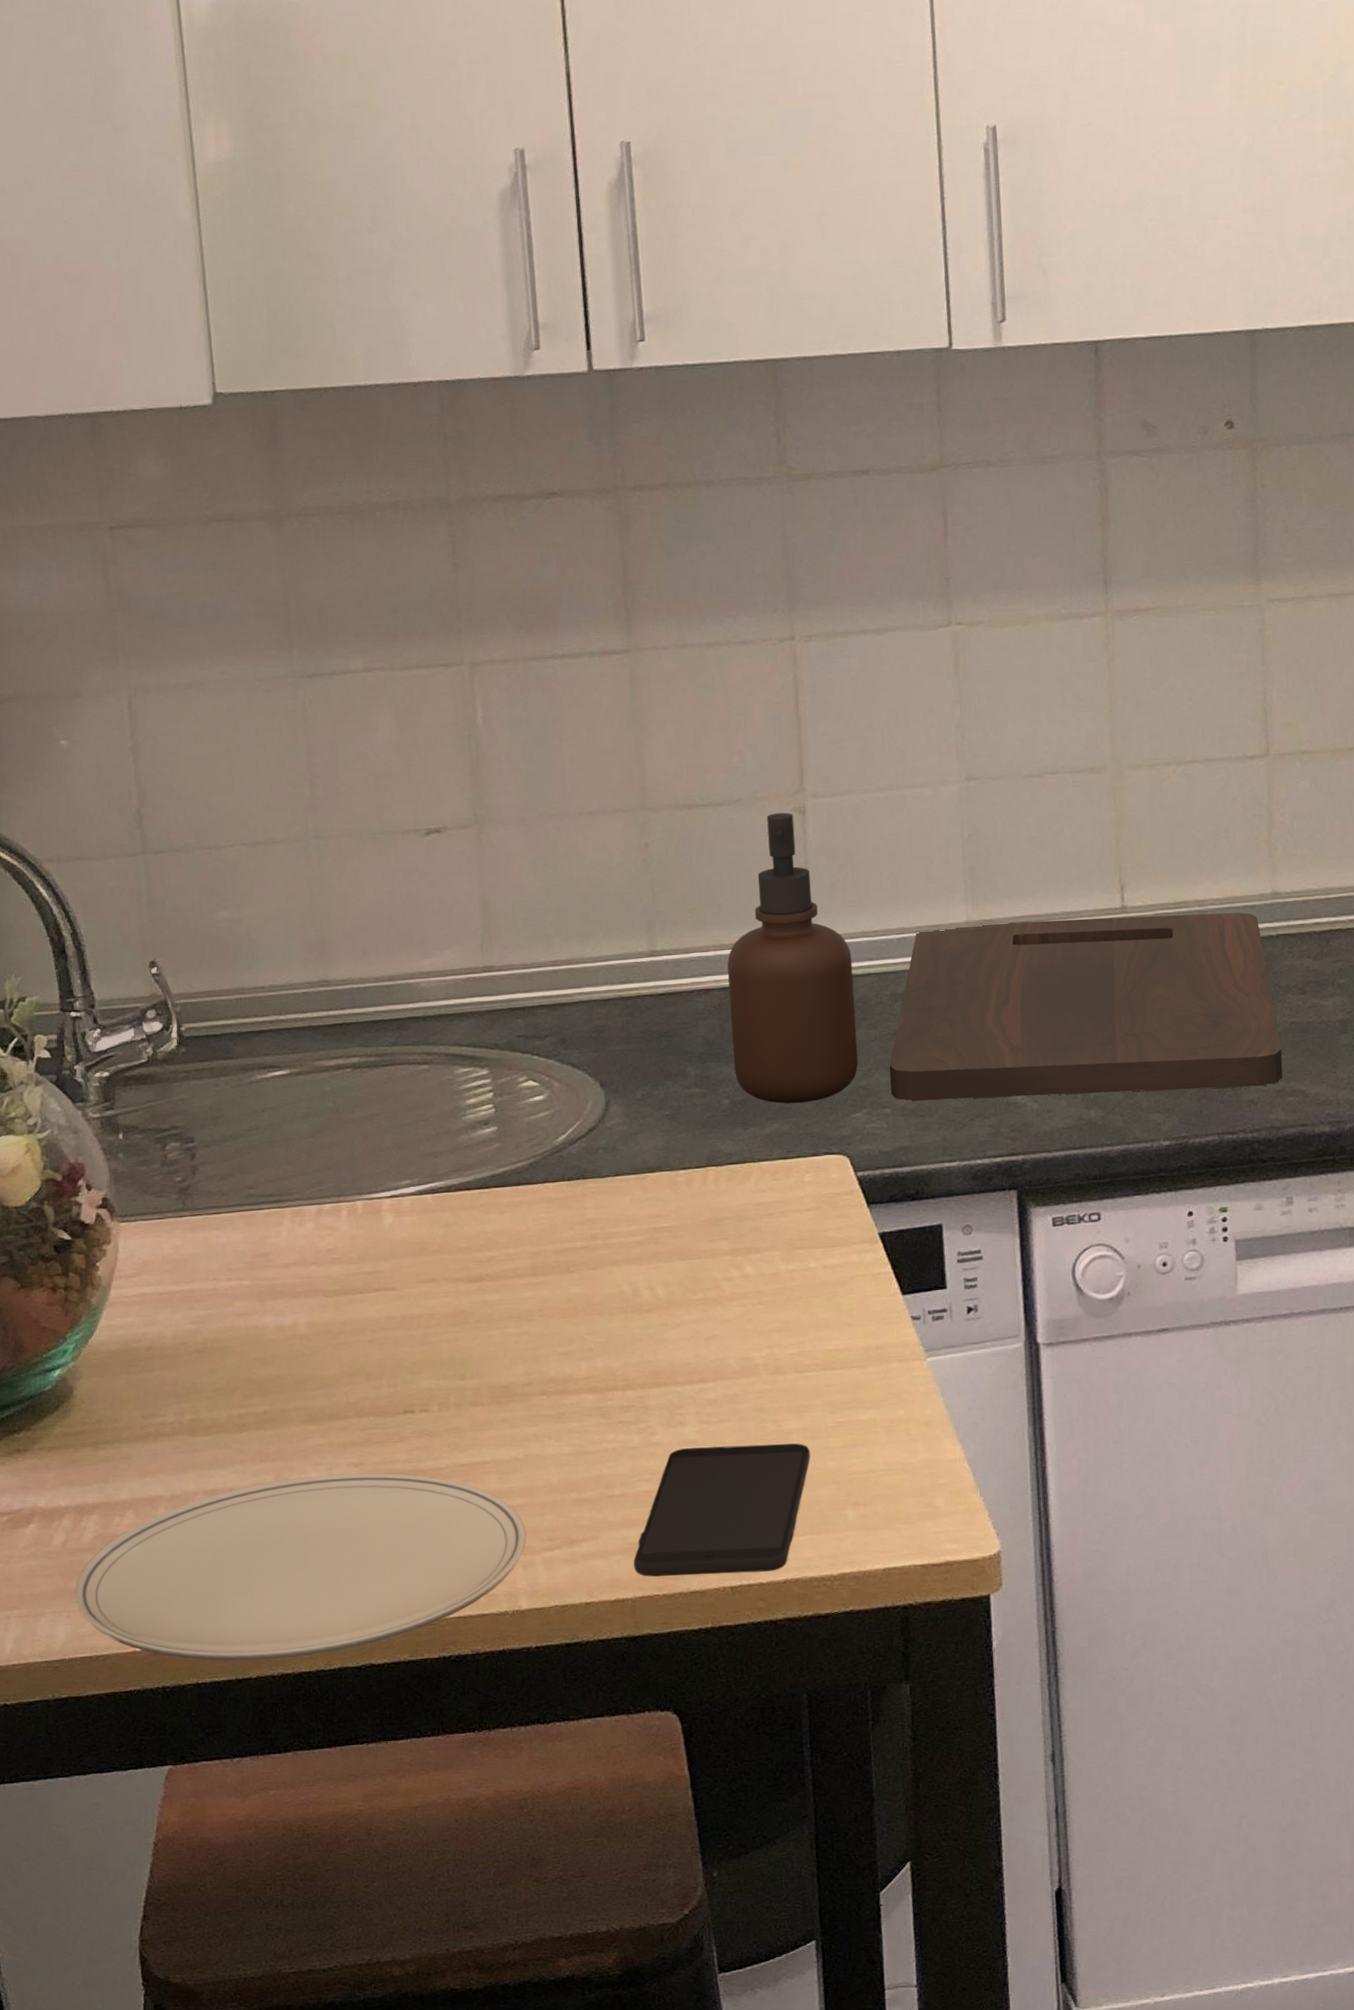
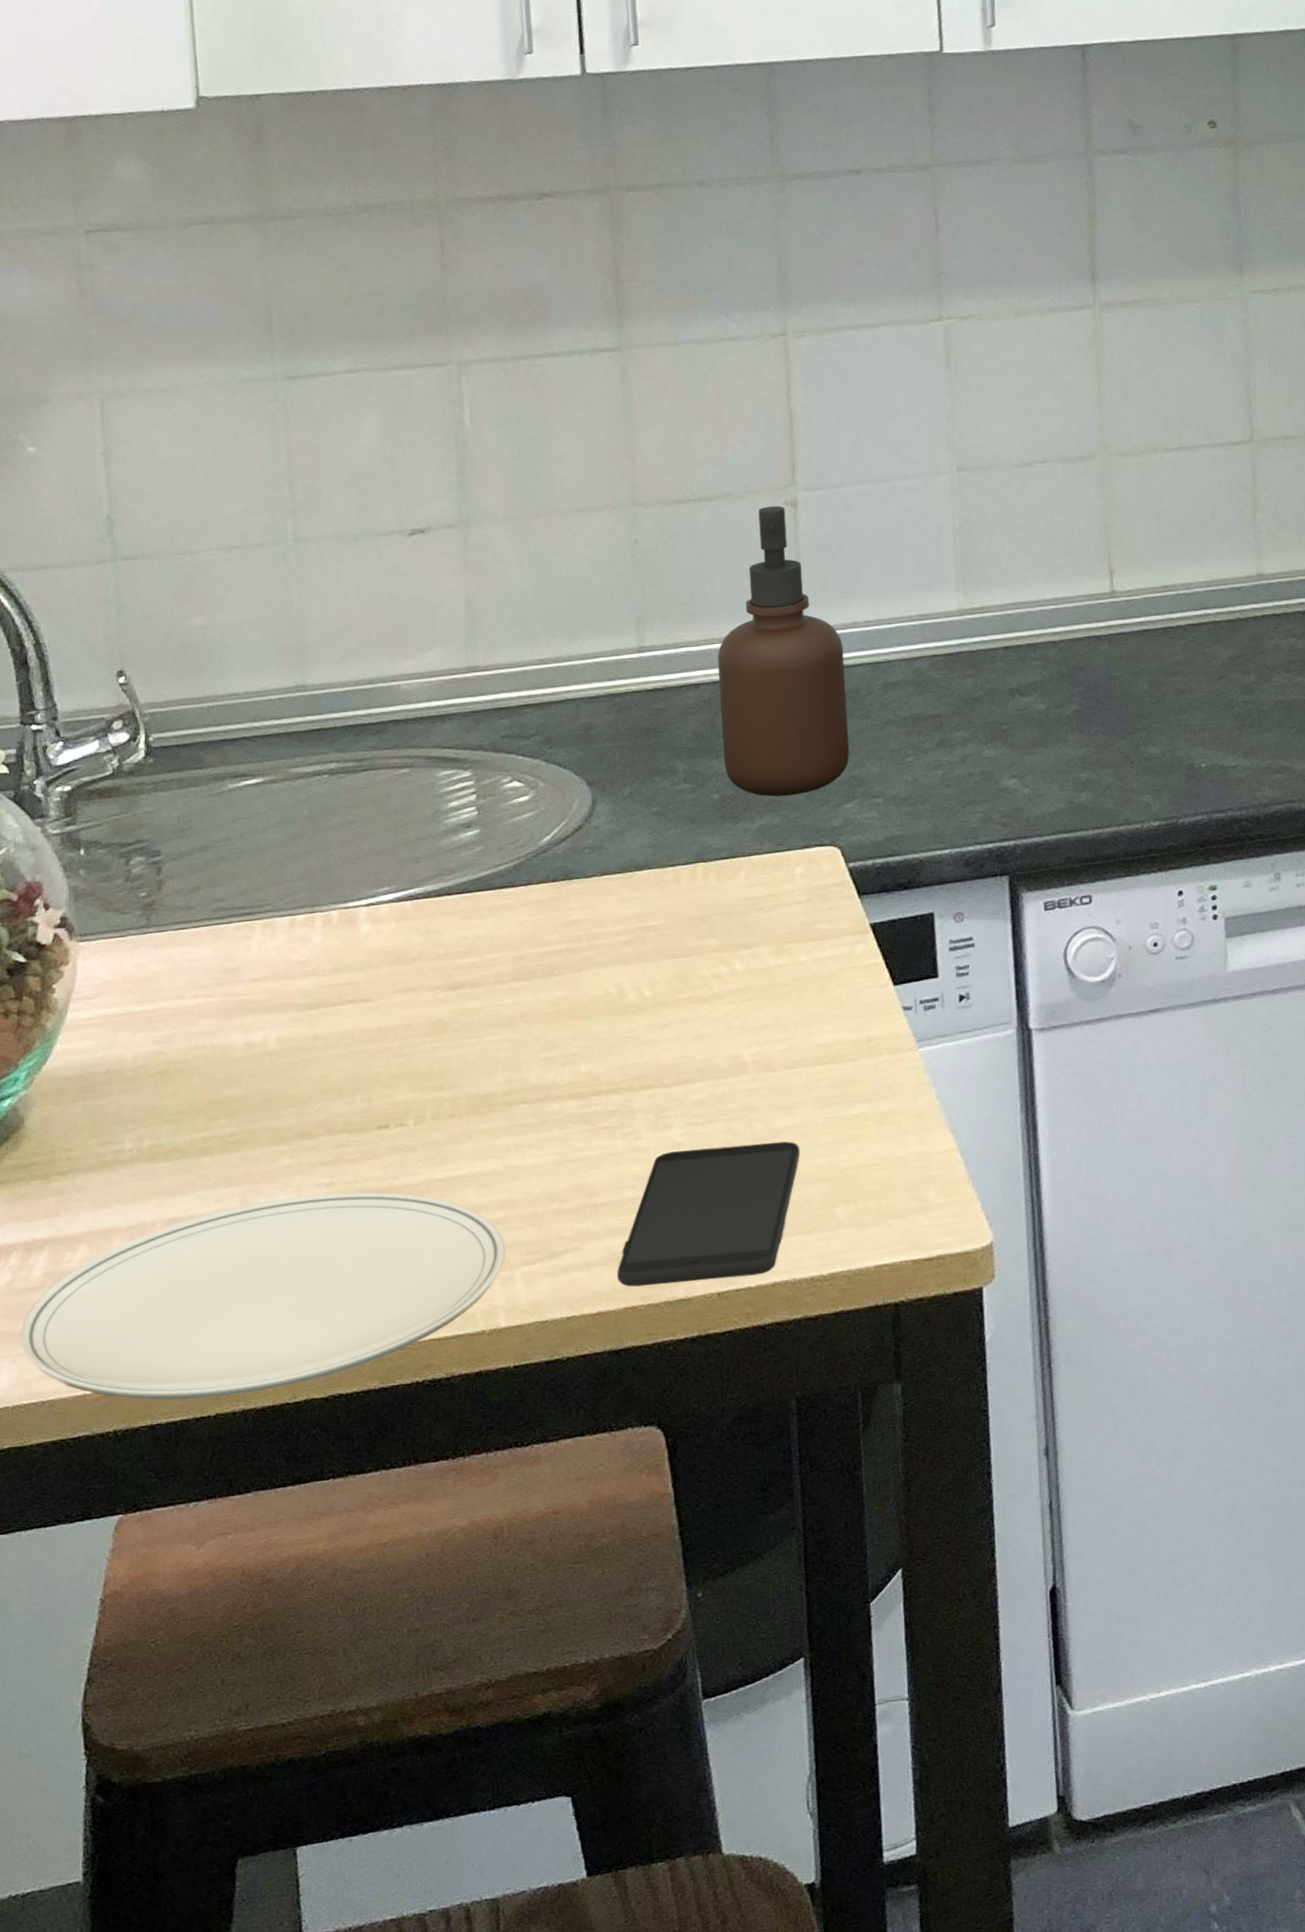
cutting board: present [889,912,1283,1101] -> none [881,594,1270,790]

